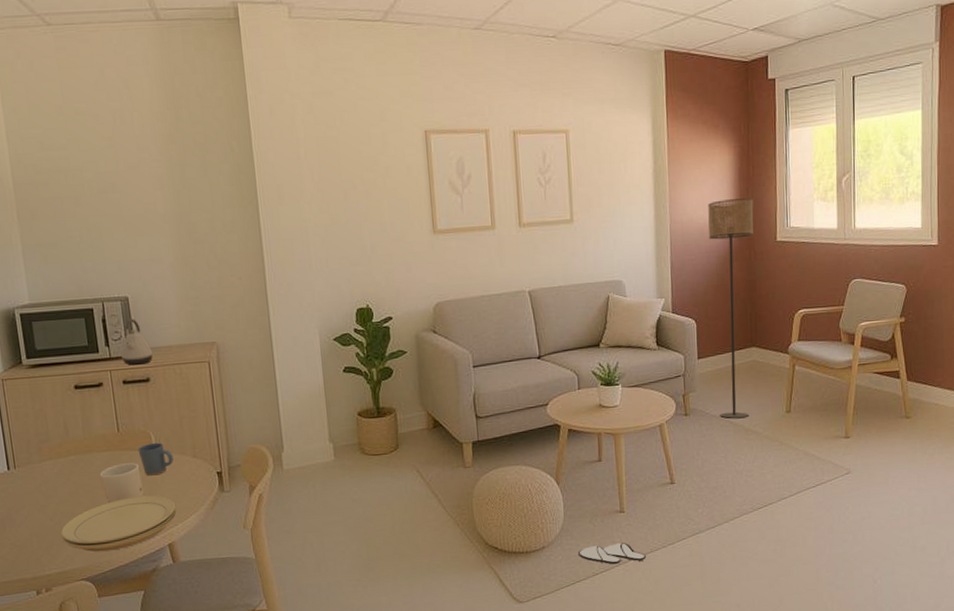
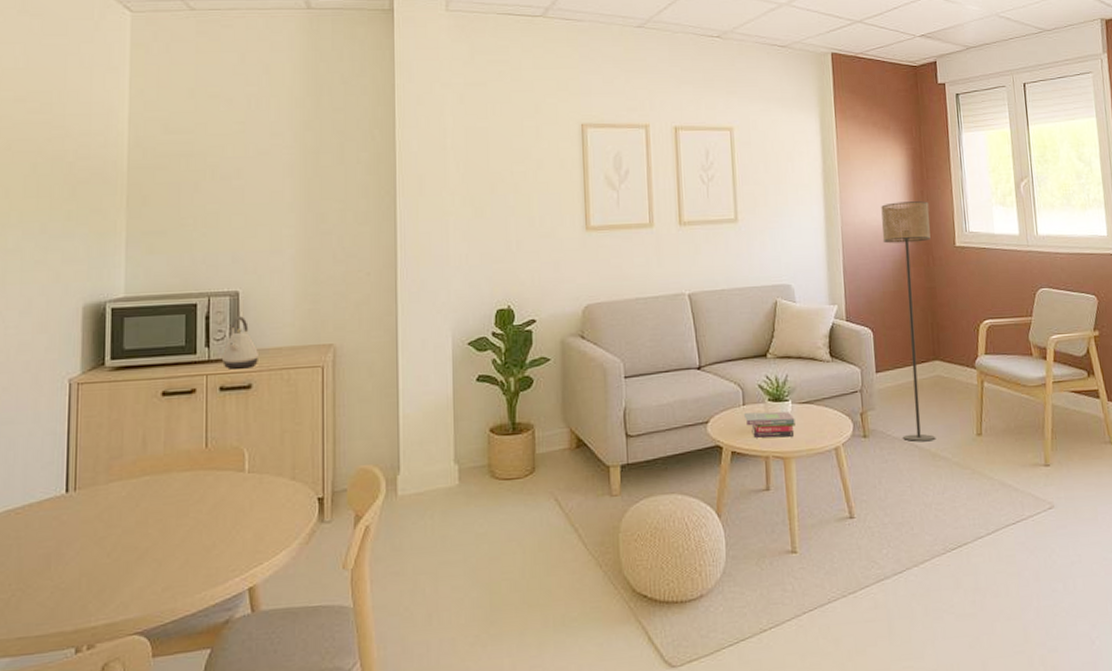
plate: present [61,495,177,552] -> none [118,526,264,598]
mug: present [99,463,145,504] -> none [176,485,228,537]
mug: present [138,442,174,476] -> none [226,460,268,502]
slippers: present [577,542,646,565] -> none [742,590,823,619]
books: none [578,394,625,417] -> present [743,411,796,438]

